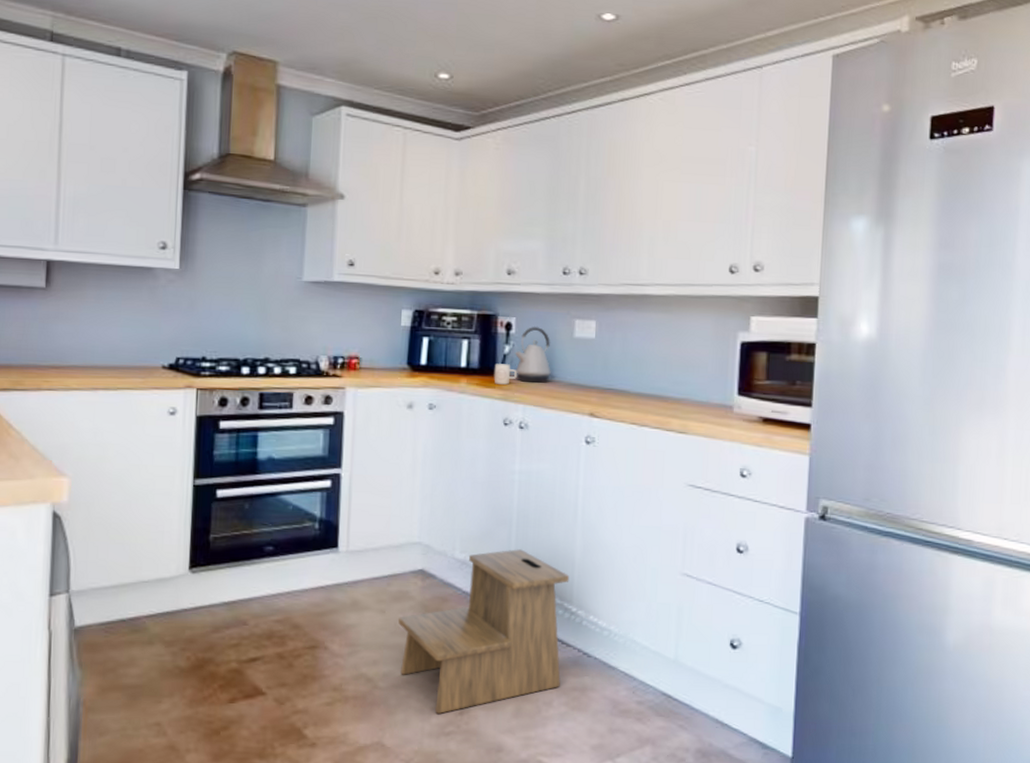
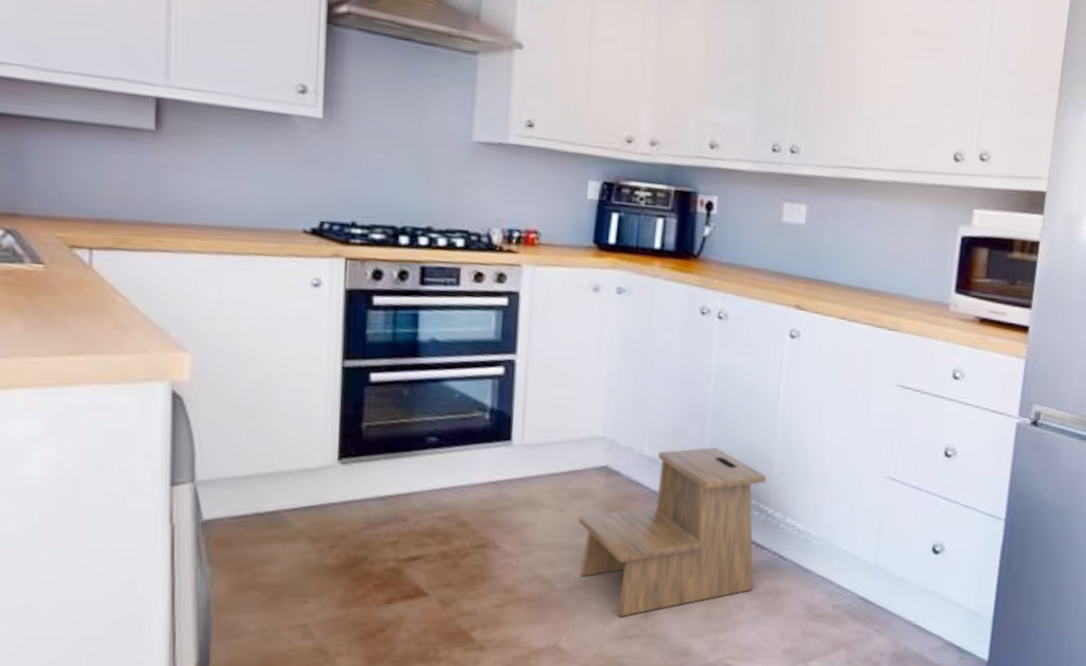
mug: present [493,363,517,385] -> none [691,246,717,270]
kettle: present [514,326,551,383] -> none [715,207,756,270]

